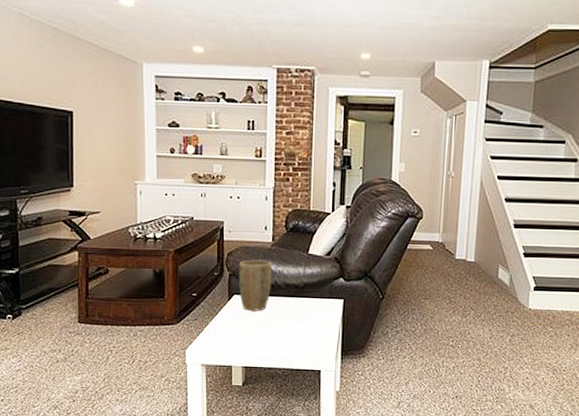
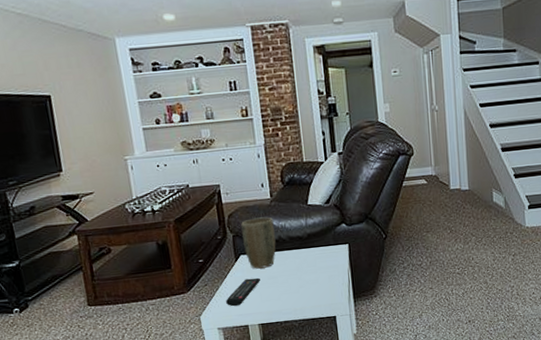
remote control: none [213,319,250,345] -> present [226,277,260,307]

